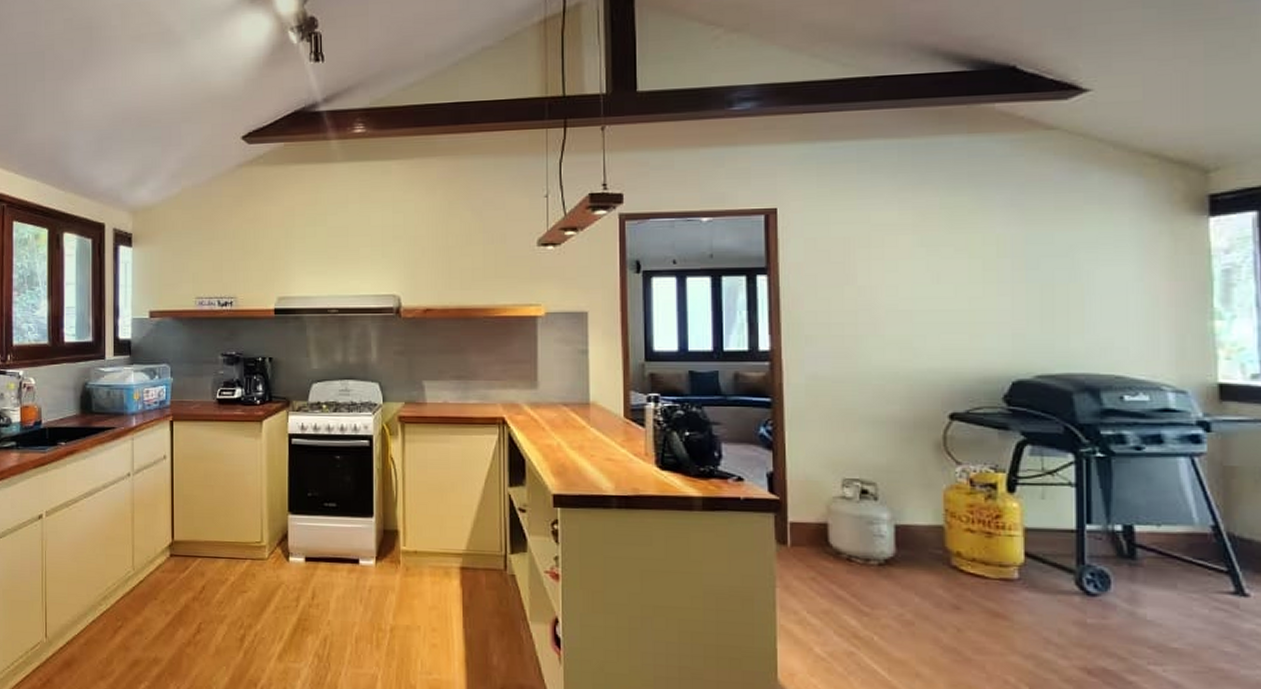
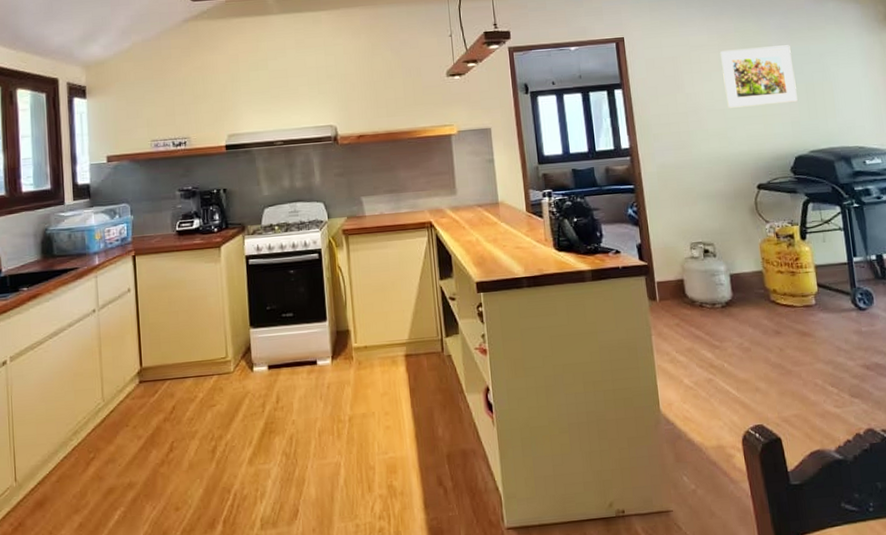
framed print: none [914,230,1026,310] -> present [719,45,798,108]

